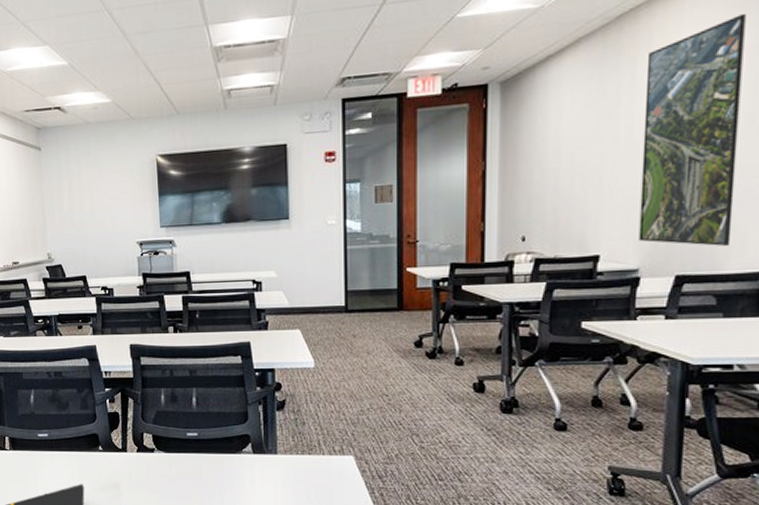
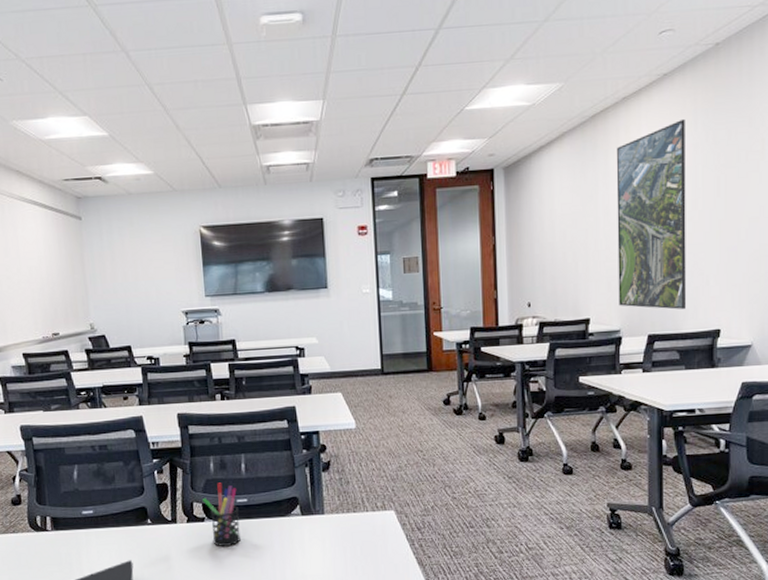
pen holder: none [153,415,190,478] -> present [203,482,241,546]

